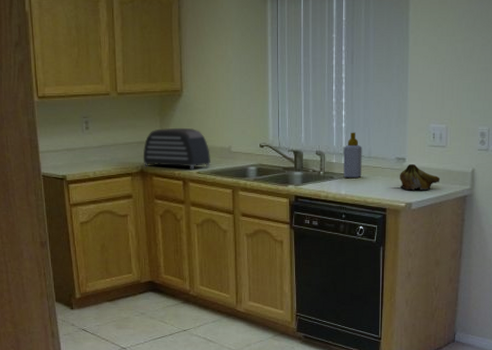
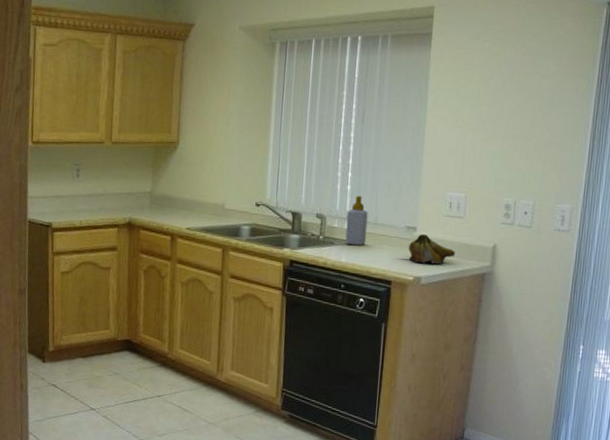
toaster: present [143,127,210,170] -> none [132,180,203,225]

